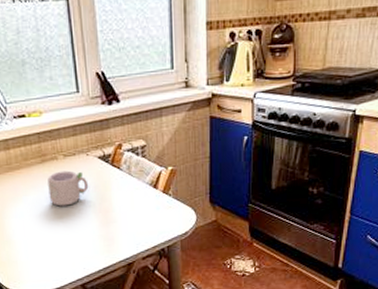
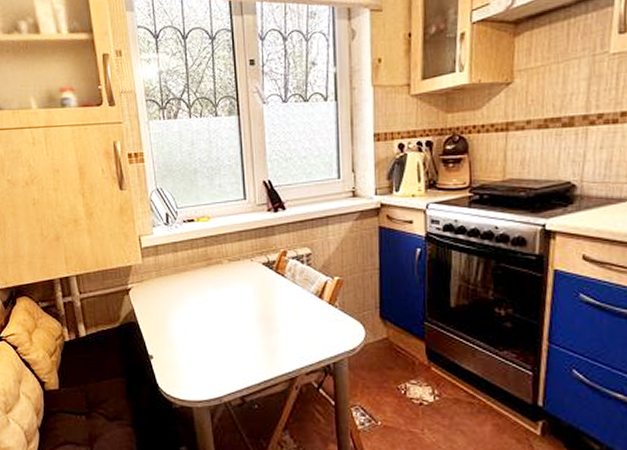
mug: present [47,170,89,207] -> none [212,275,252,311]

